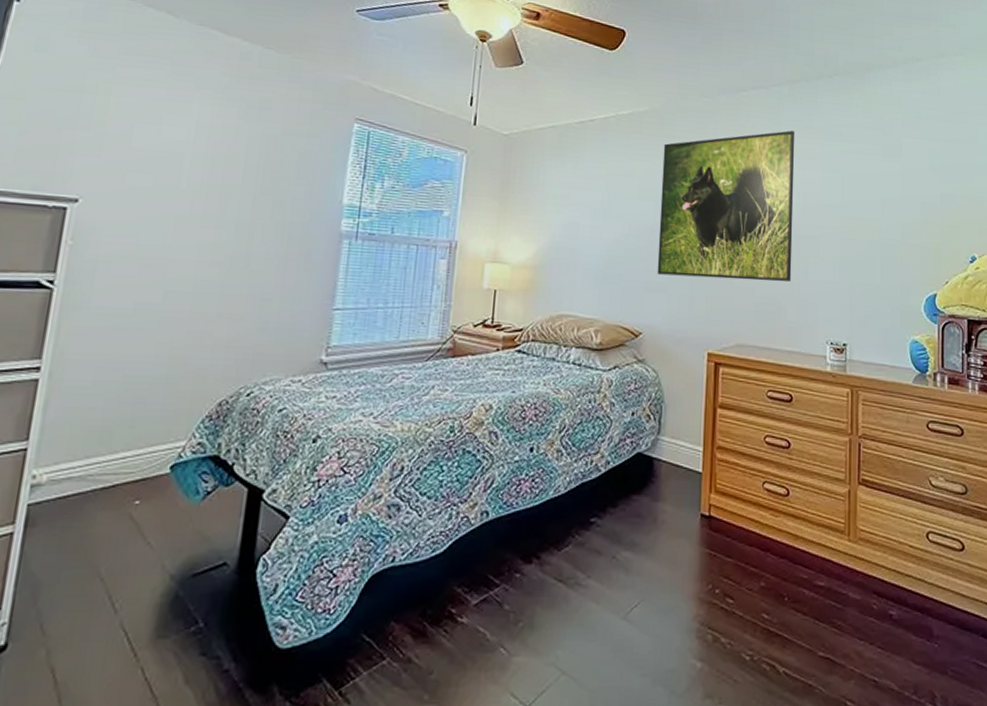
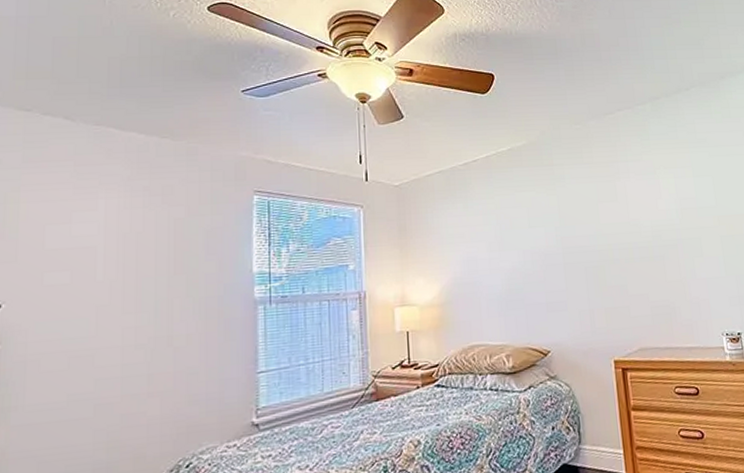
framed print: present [657,130,795,282] -> none [544,144,681,294]

